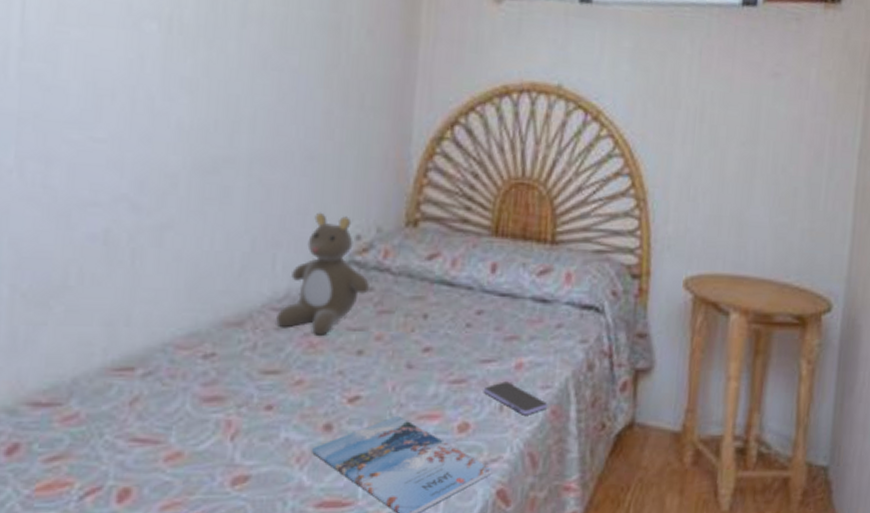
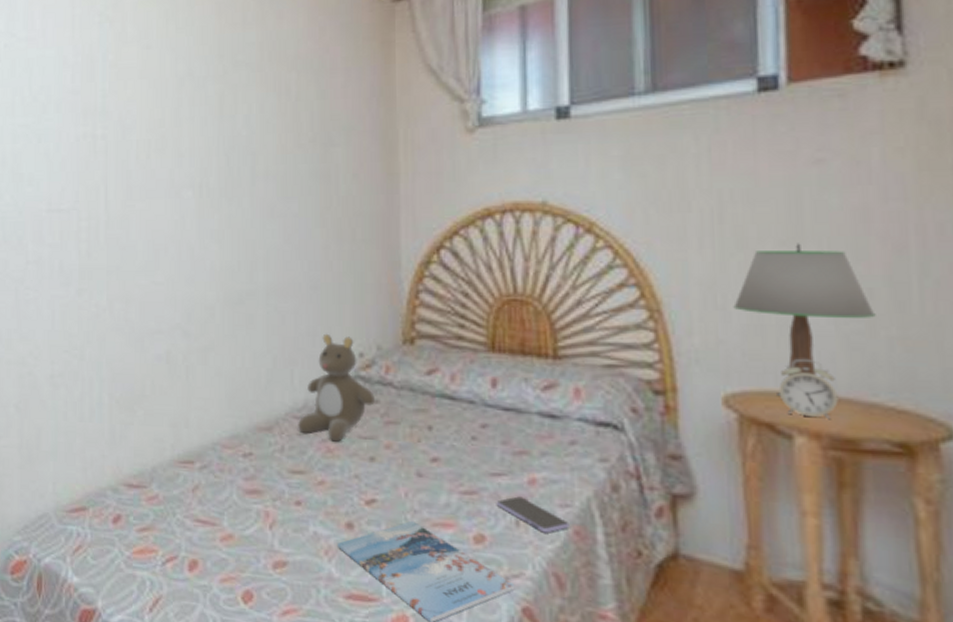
table lamp: none [701,145,796,278] -> present [733,243,876,396]
alarm clock: none [724,247,764,298] -> present [778,359,838,420]

